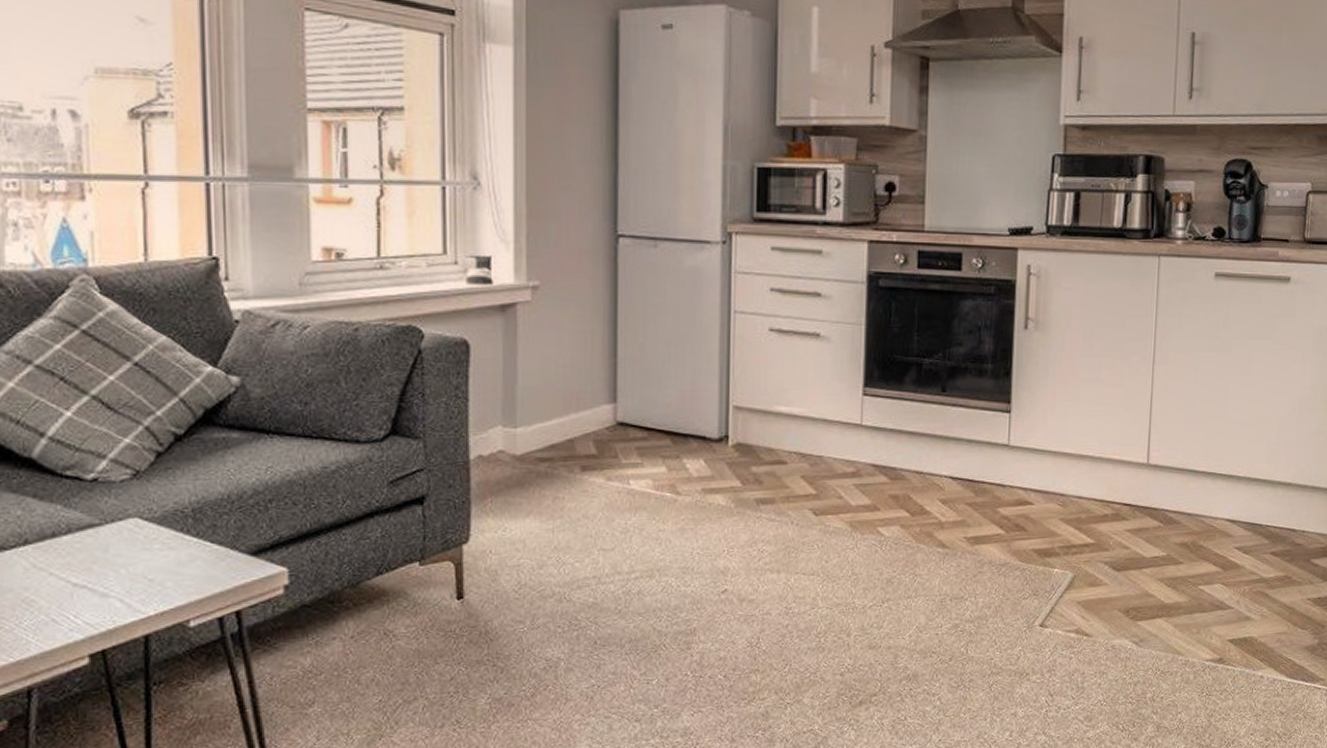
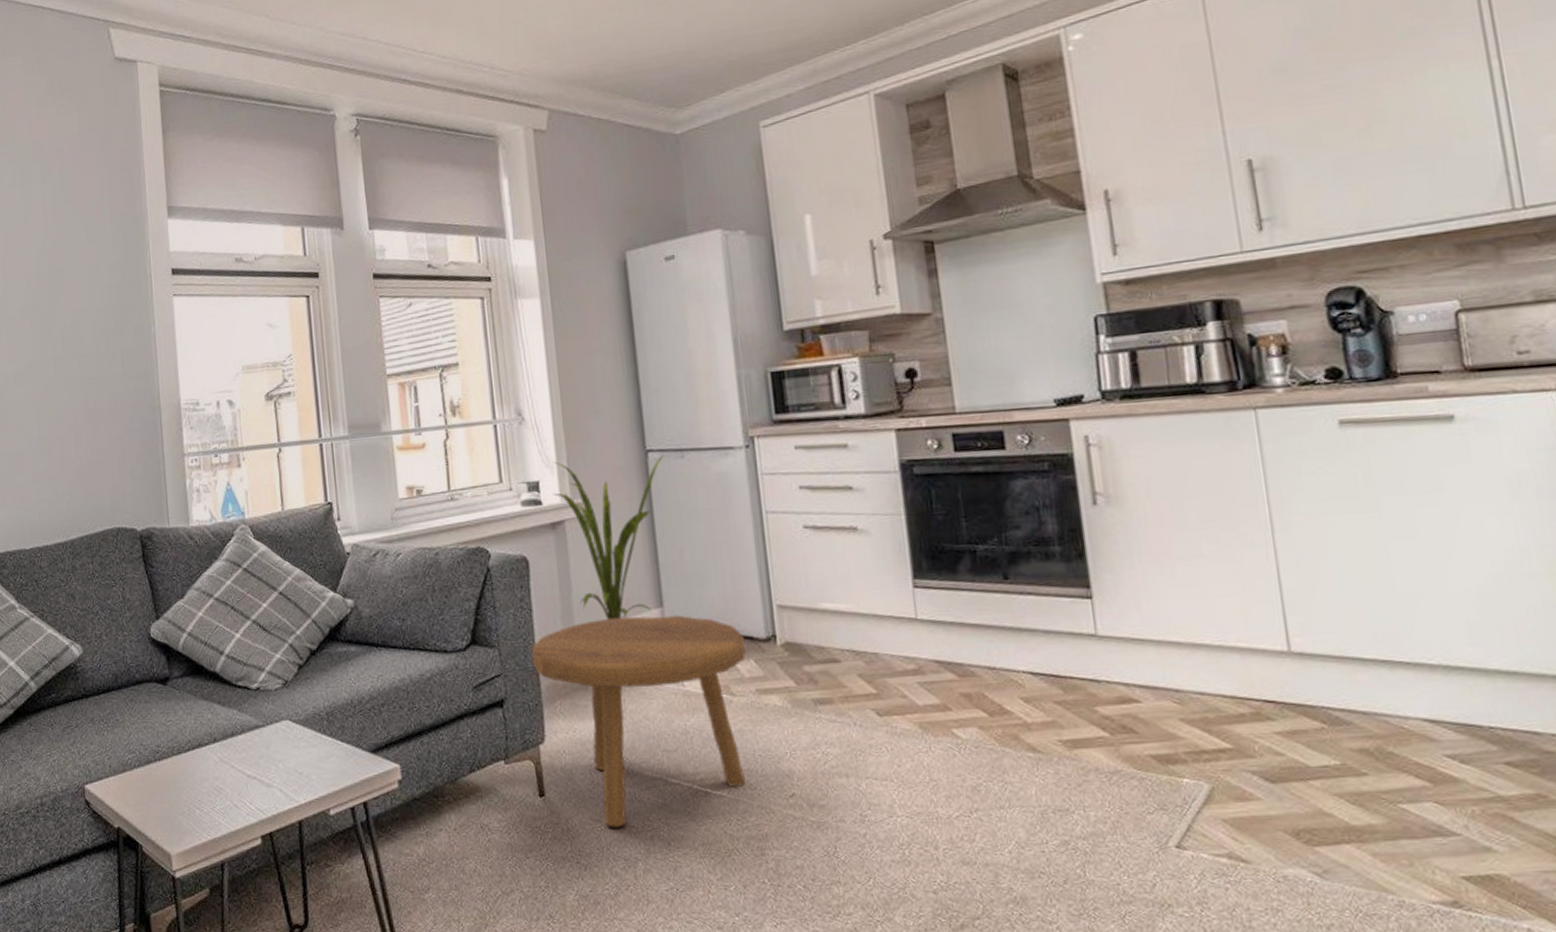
footstool: none [463,411,696,628] -> present [531,615,746,828]
house plant: none [505,237,636,414] -> present [552,455,664,621]

